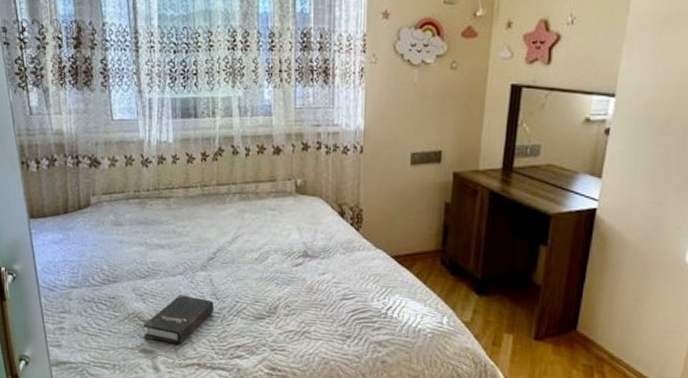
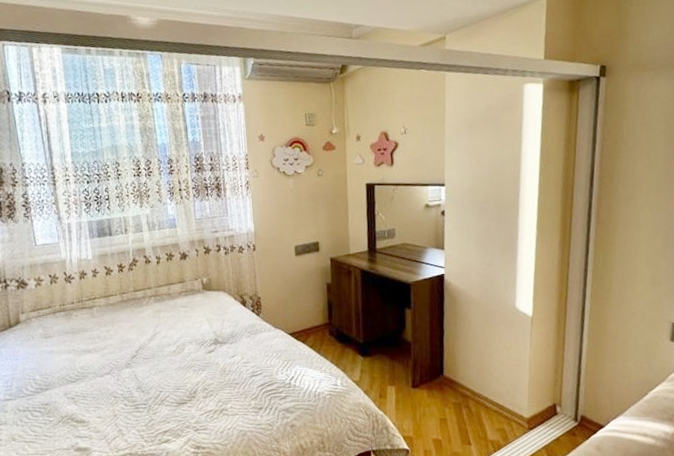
hardback book: present [144,295,214,345] -> none [77,392,140,439]

